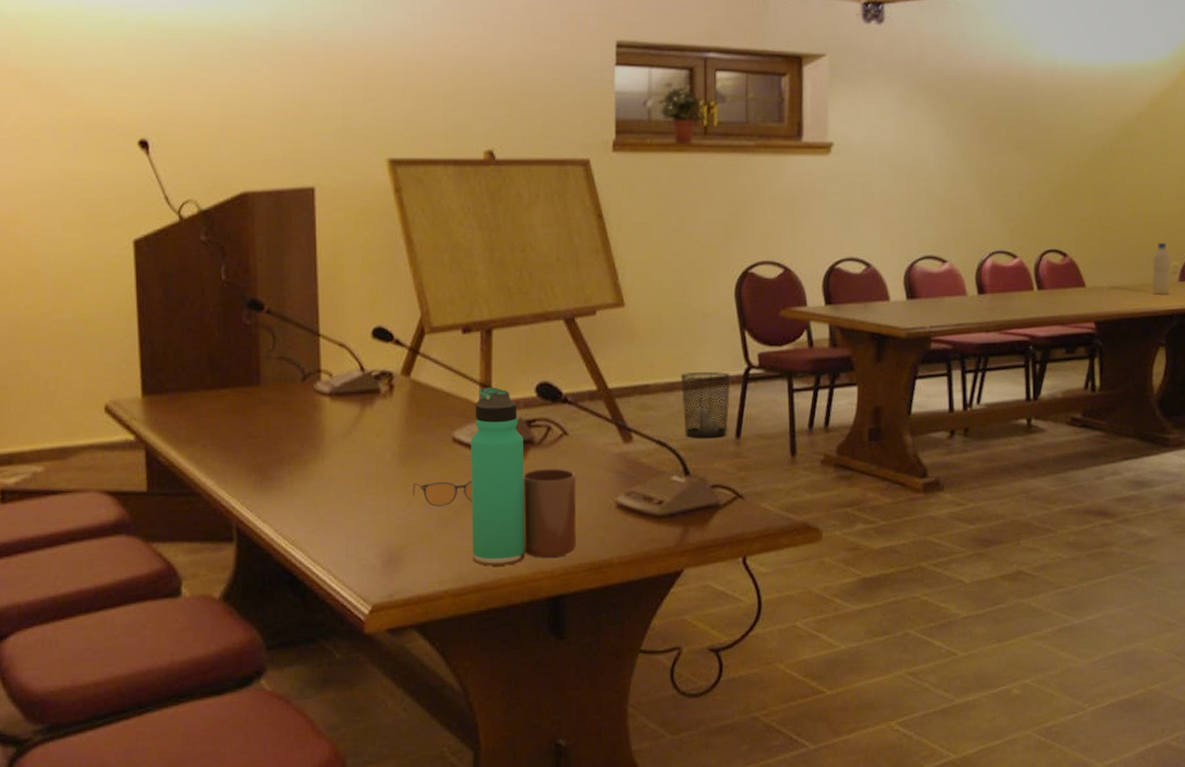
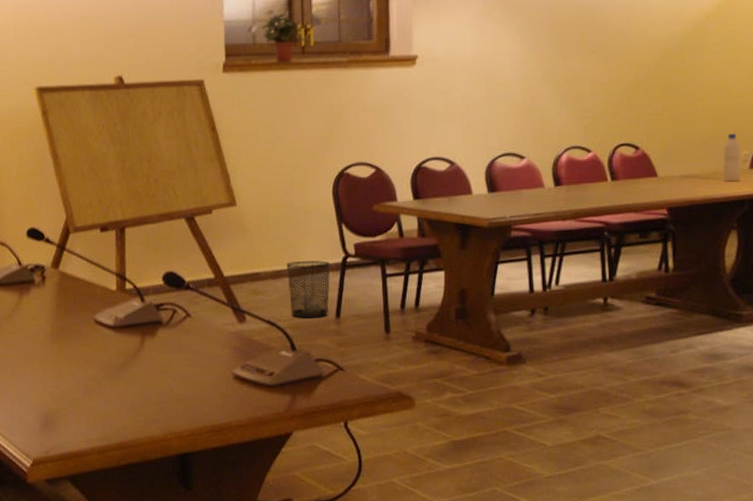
glasses: present [413,480,473,507] -> none [63,356,113,378]
thermos bottle: present [471,387,525,566] -> none [110,277,157,428]
cup: present [523,468,577,558] -> none [153,345,200,421]

